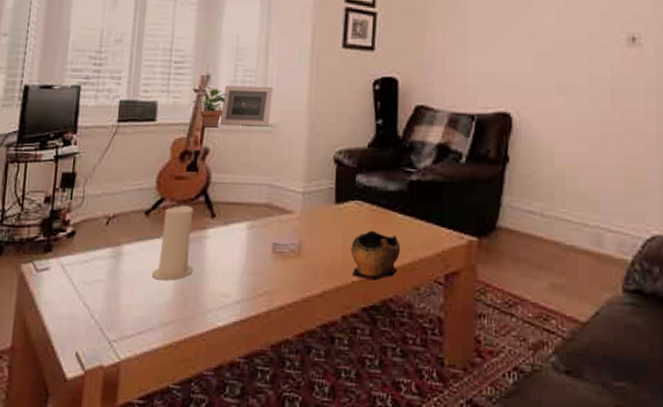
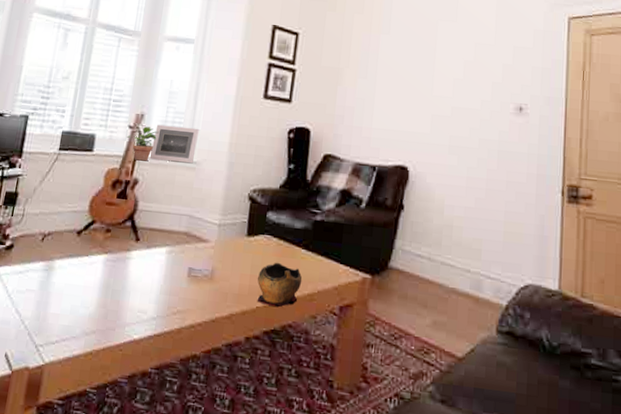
candle: present [152,206,194,280] -> none [79,228,121,295]

